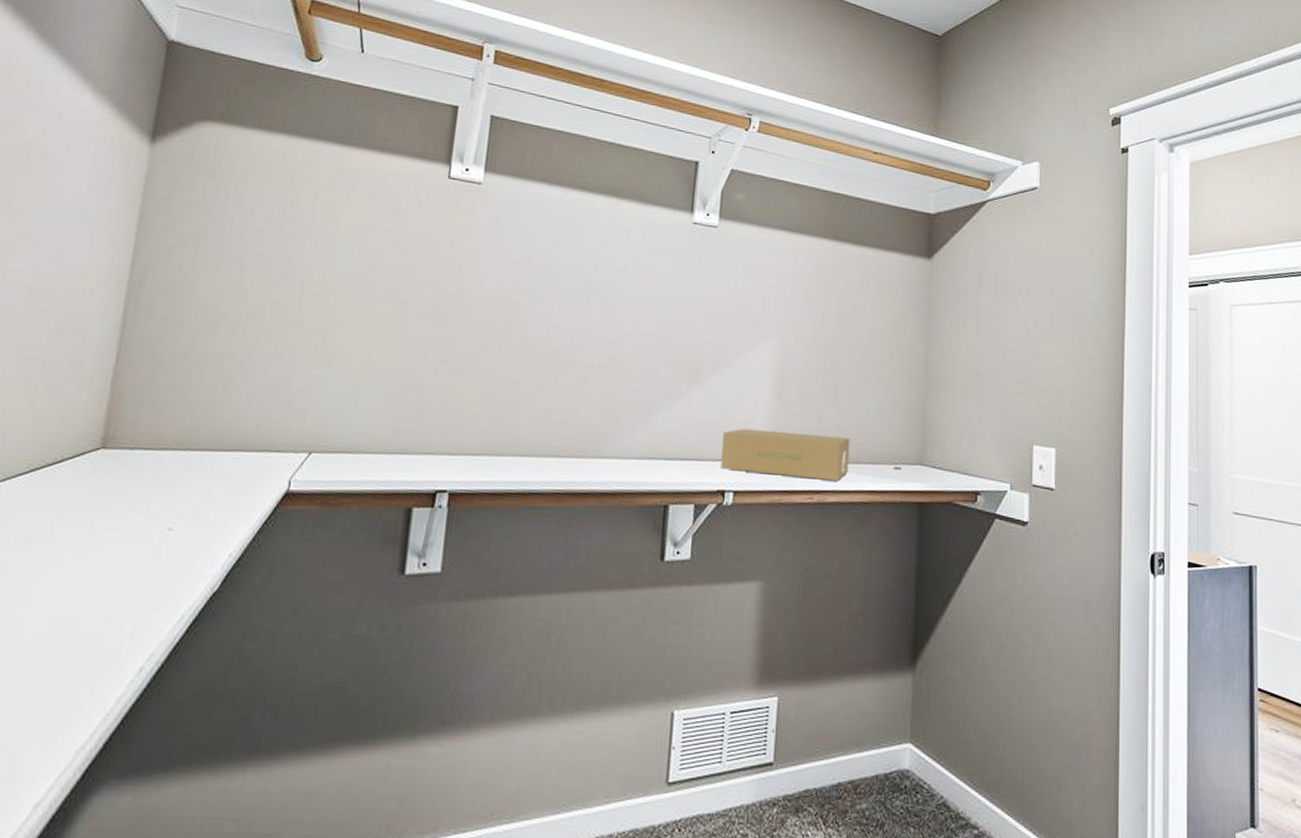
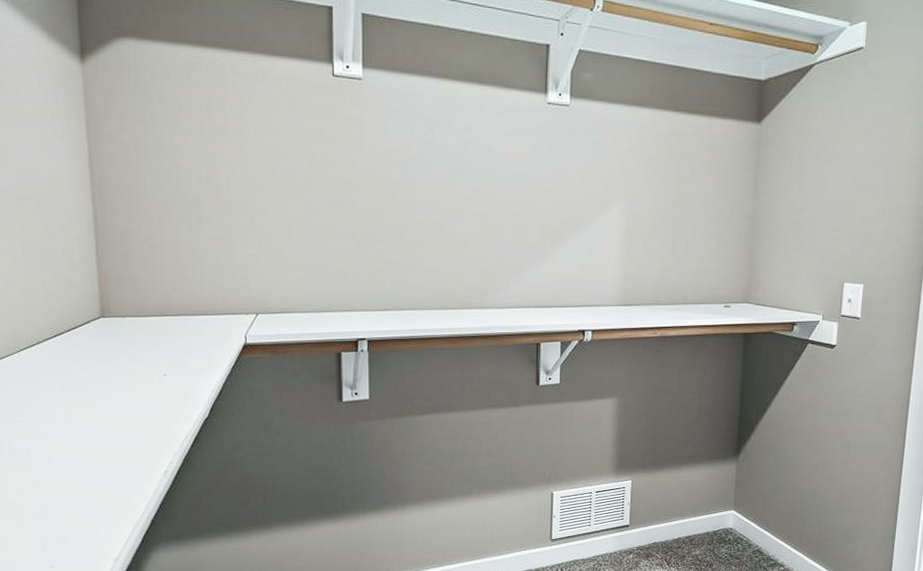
box: present [721,428,850,481] -> none [581,279,687,319]

